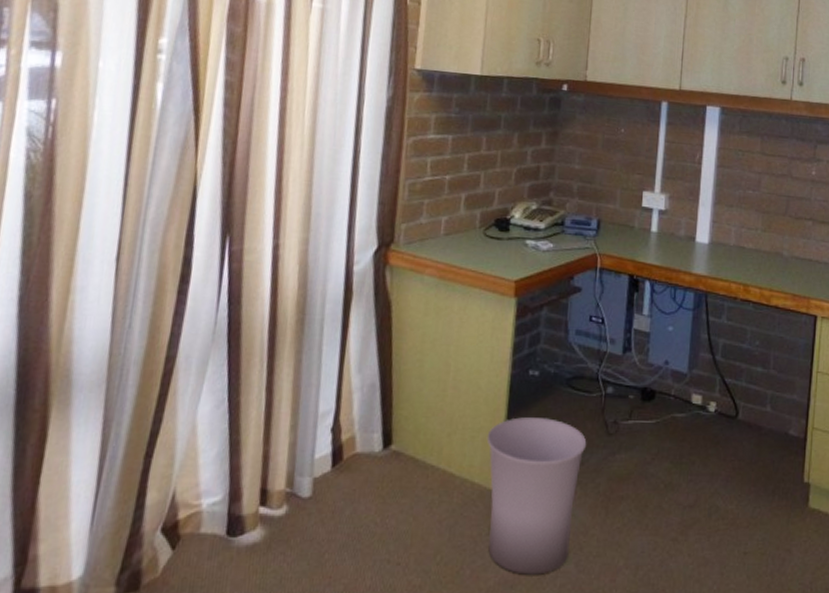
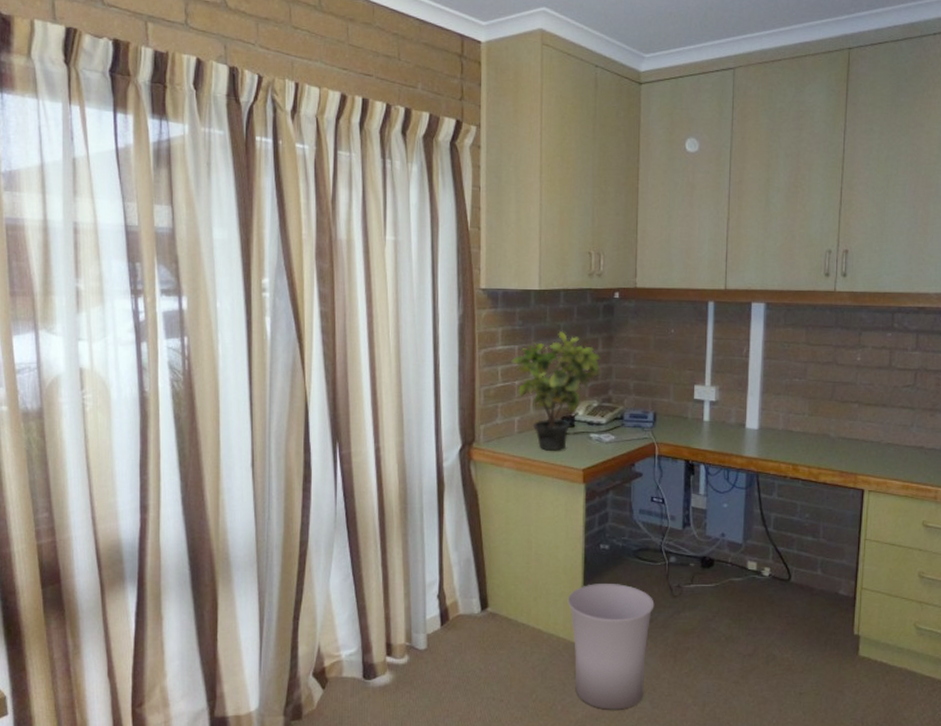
potted plant: none [443,123,544,258] -> present [511,331,601,451]

